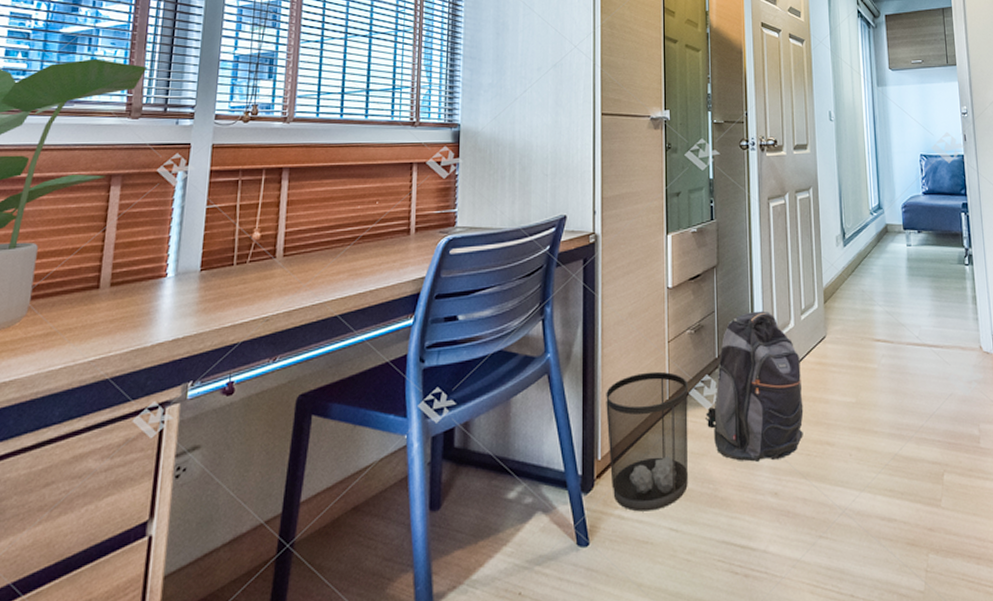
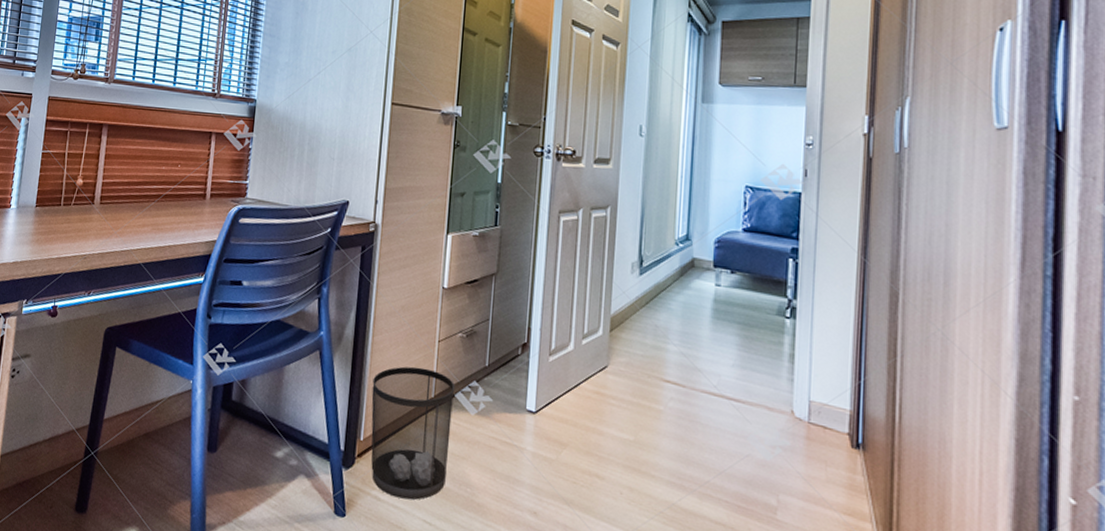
backpack: present [704,310,804,462] -> none [468,326,576,481]

